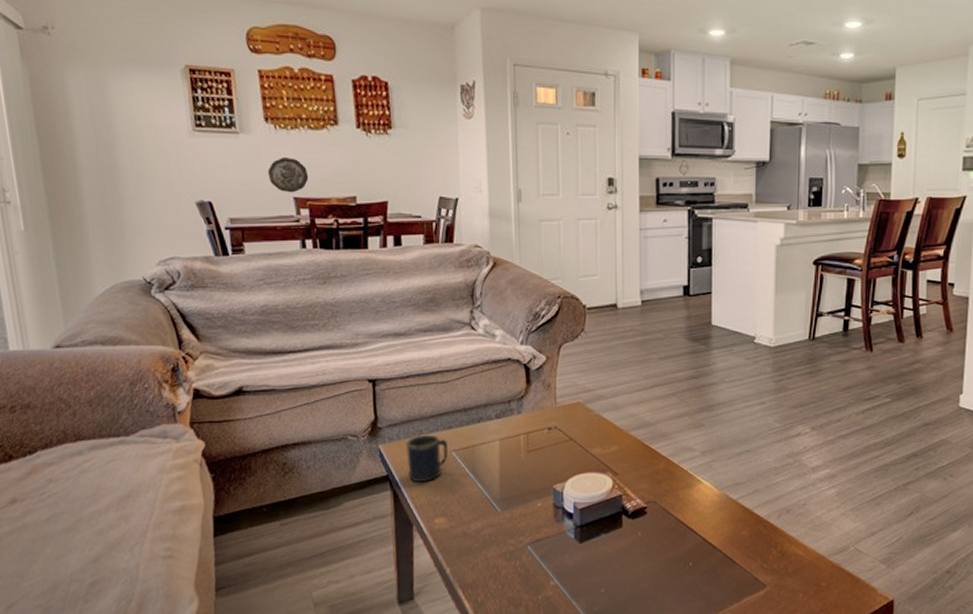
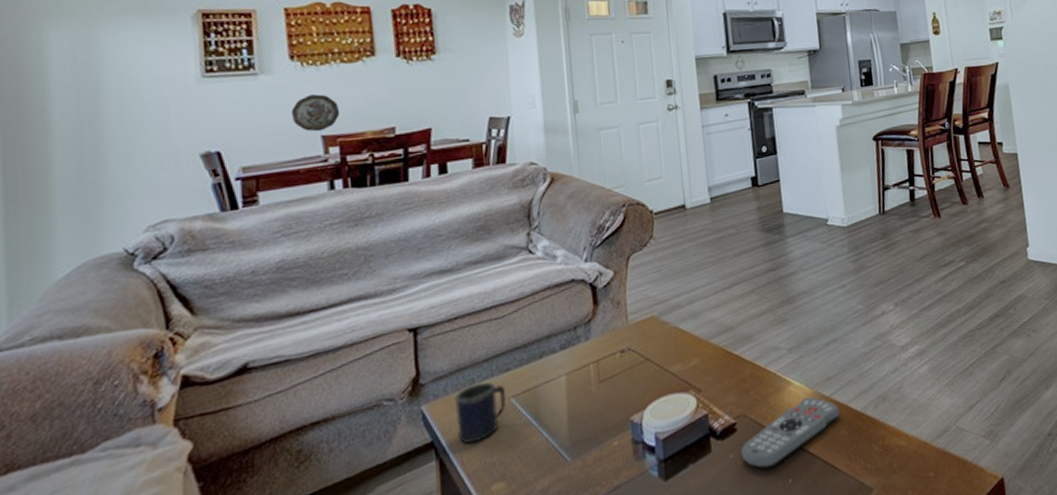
remote control: none [649,497,745,550] -> present [741,397,841,469]

